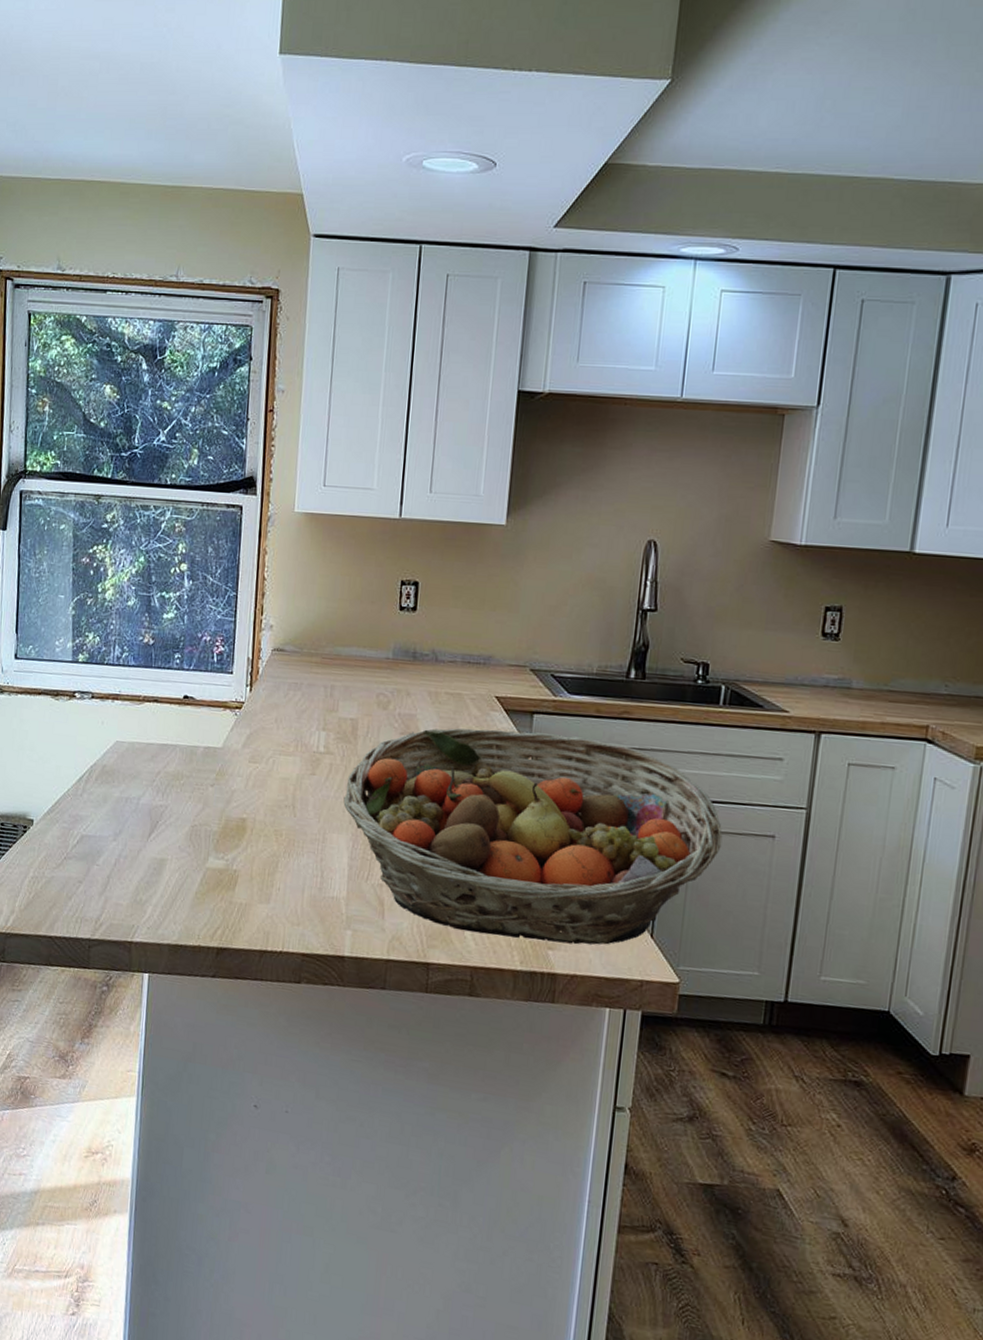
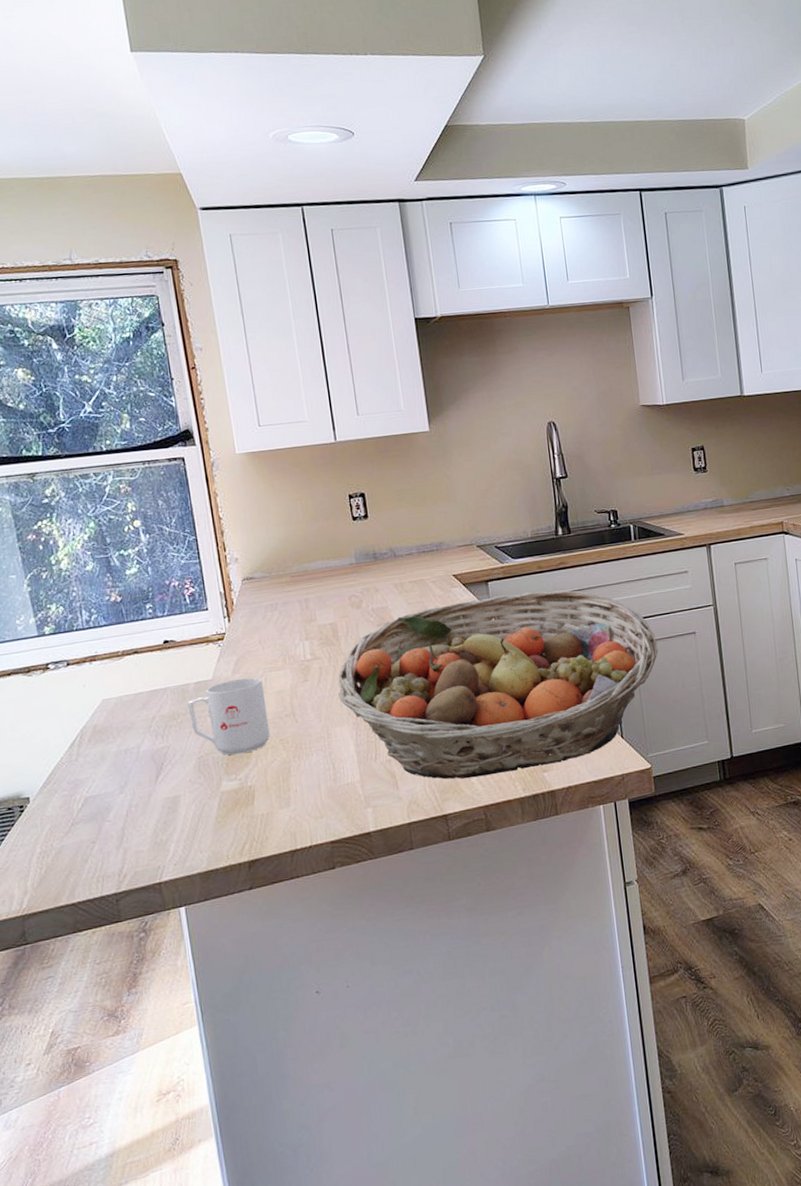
mug: none [192,753,270,835] -> present [187,677,270,756]

